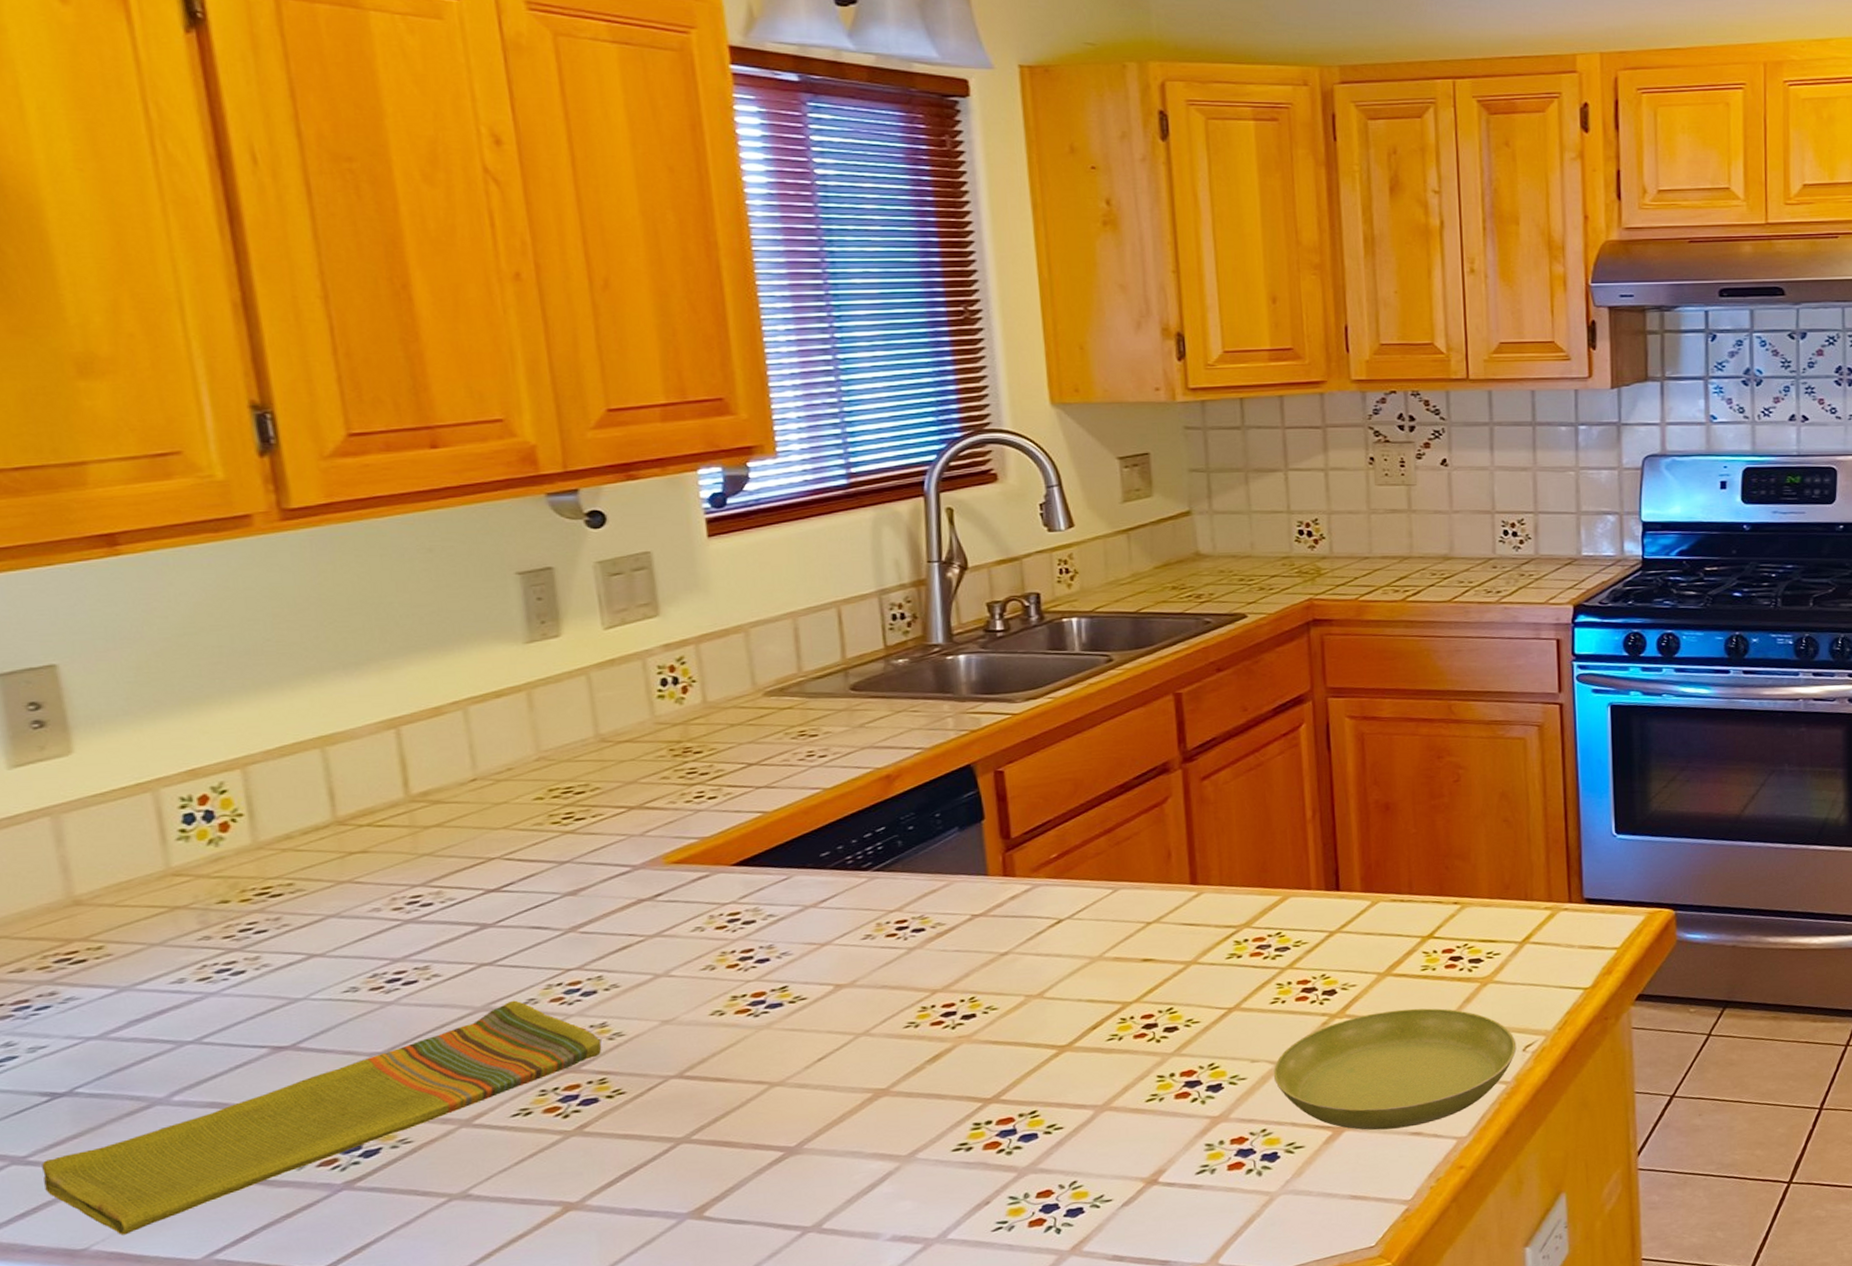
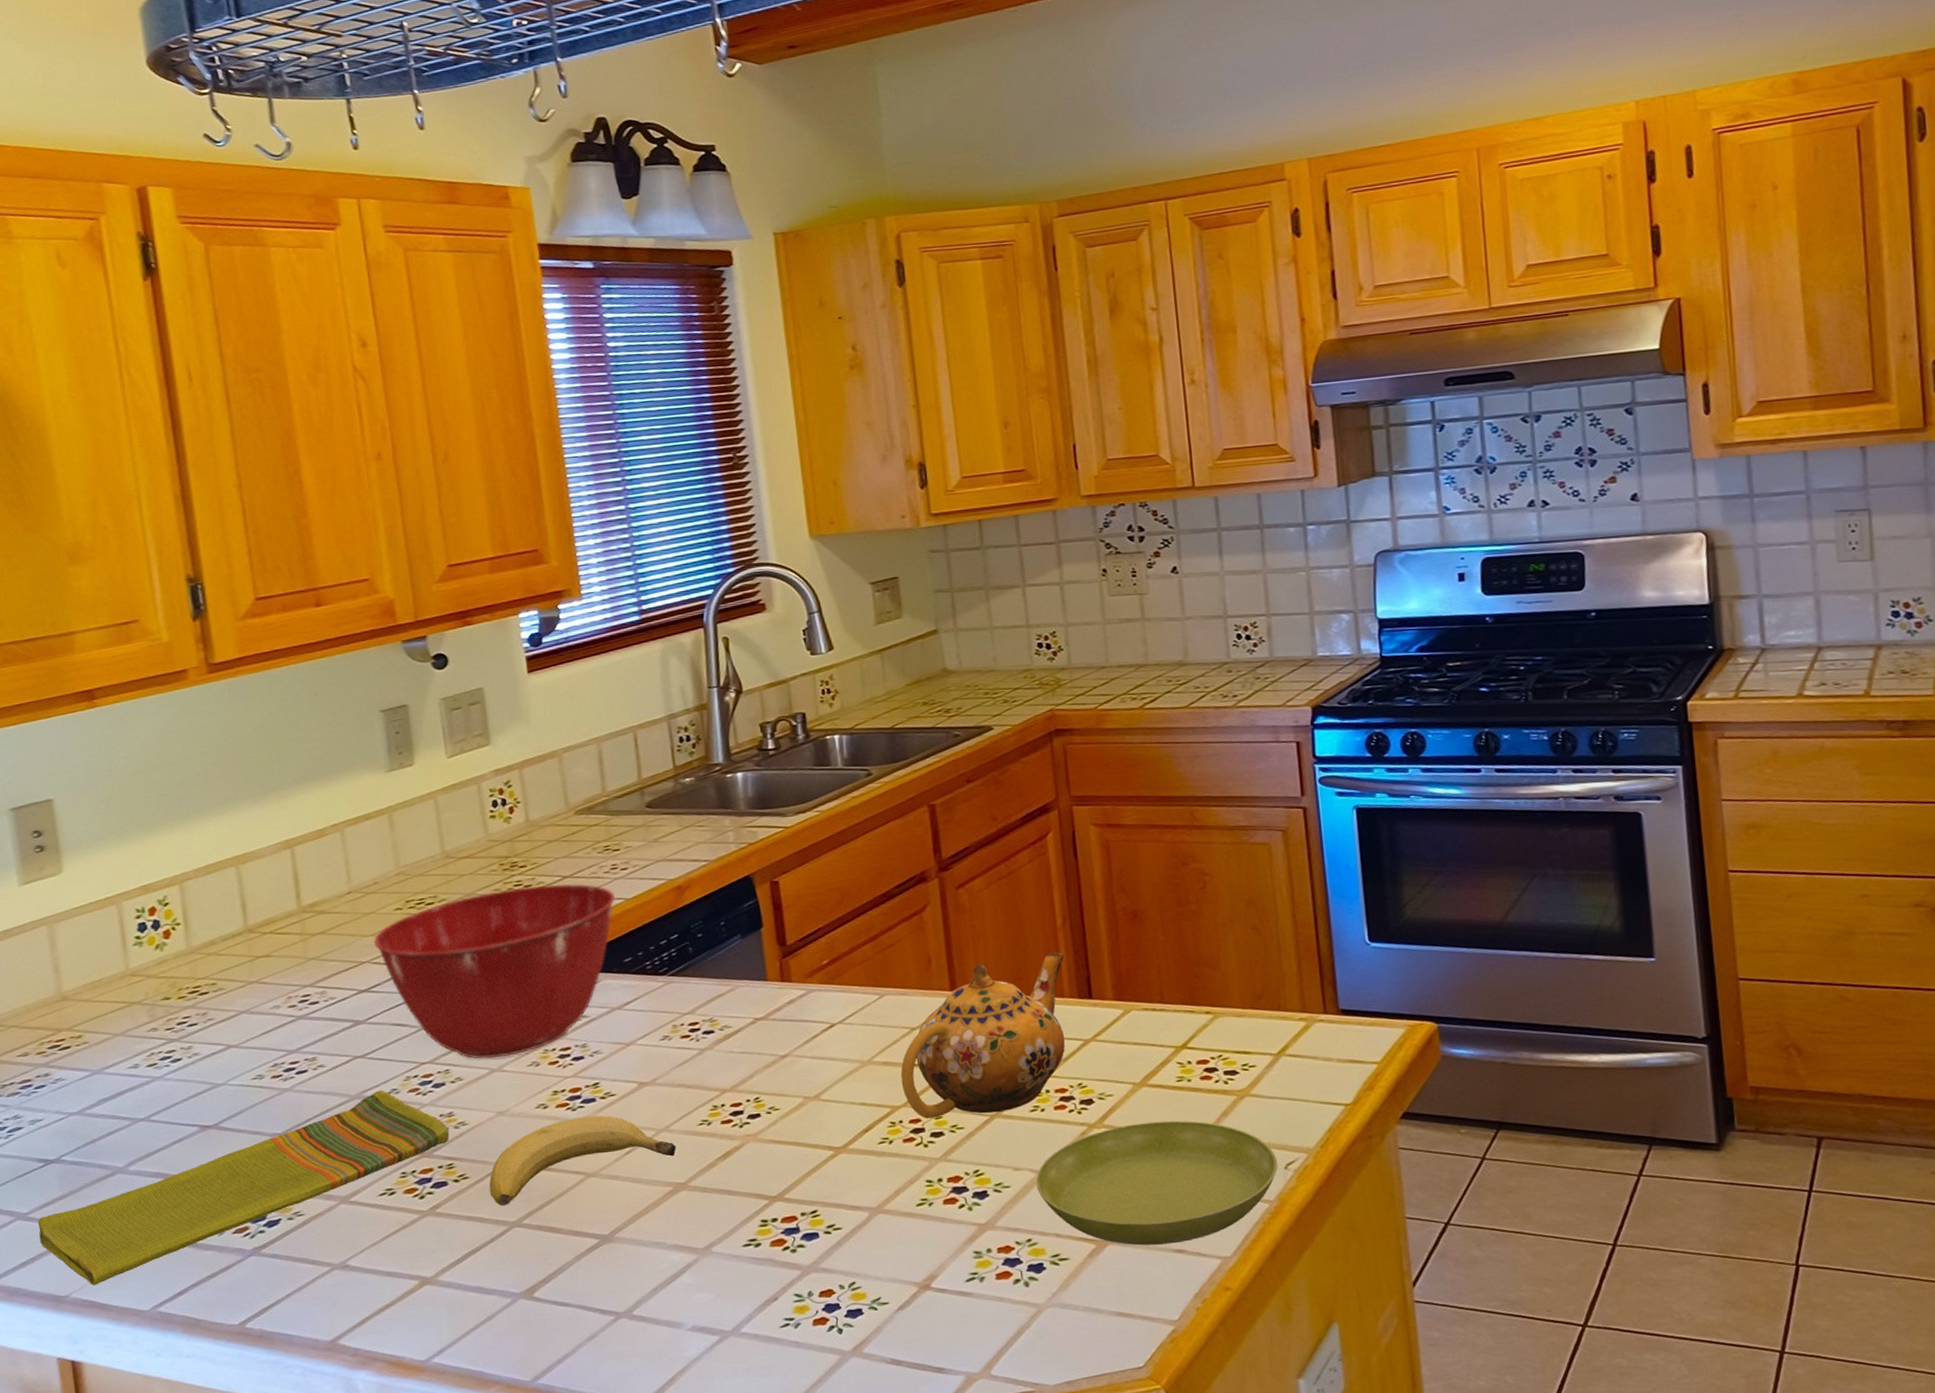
mixing bowl: none [506,771,811,964] -> present [373,883,615,1059]
fruit: none [650,1020,878,1121] -> present [489,1115,677,1206]
teapot: none [1133,845,1312,1014] -> present [900,952,1066,1119]

